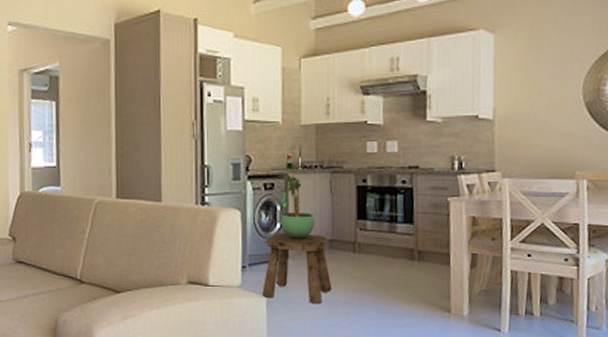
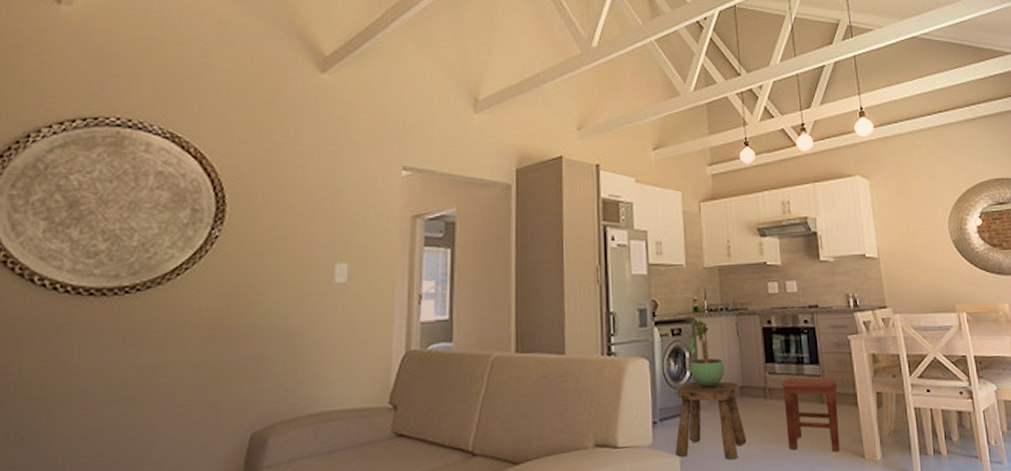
stool: none [372,234,431,305] -> present [782,376,840,452]

